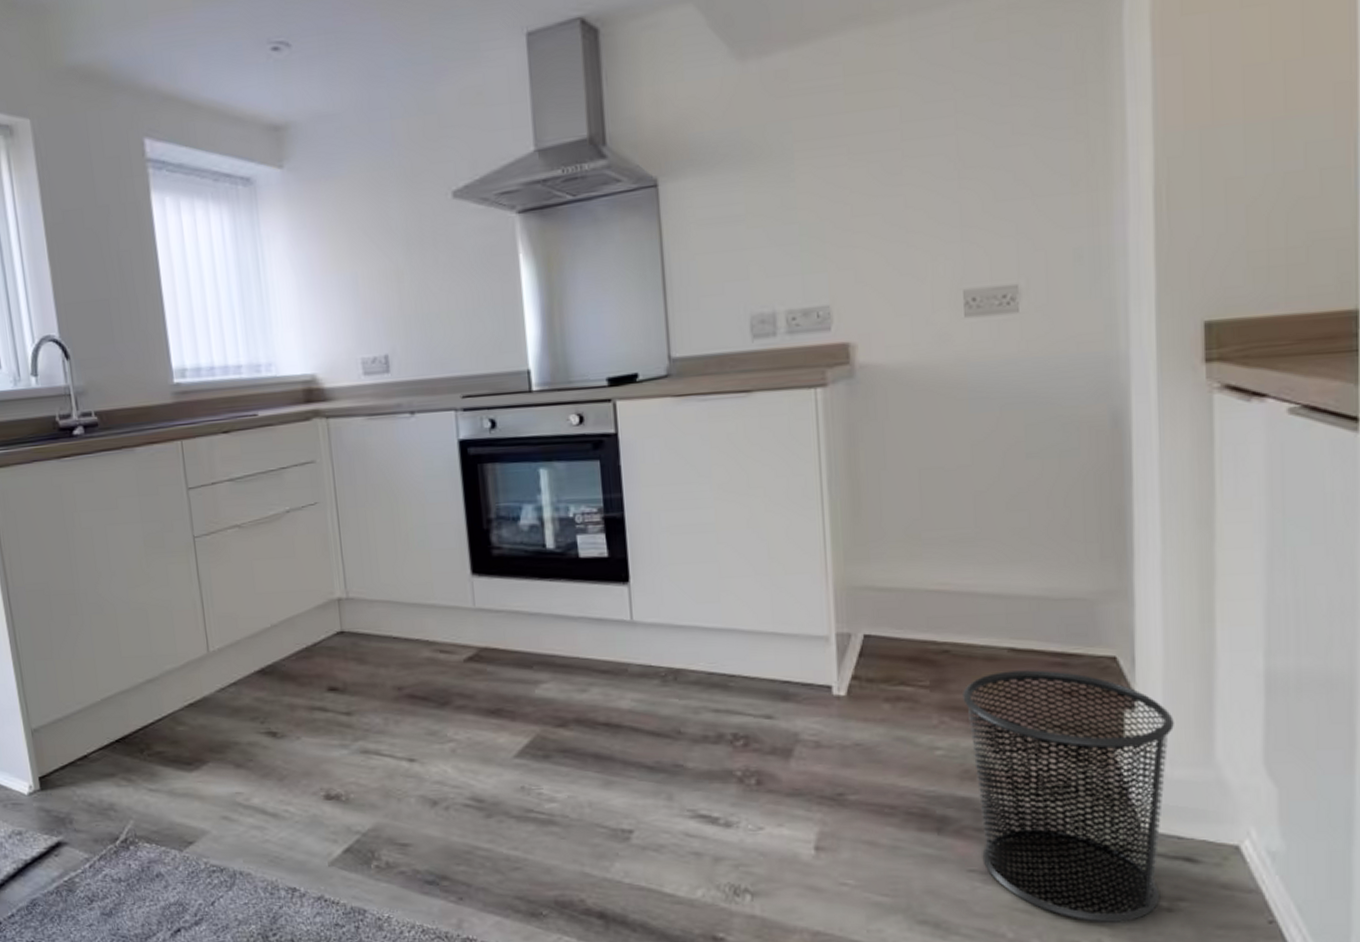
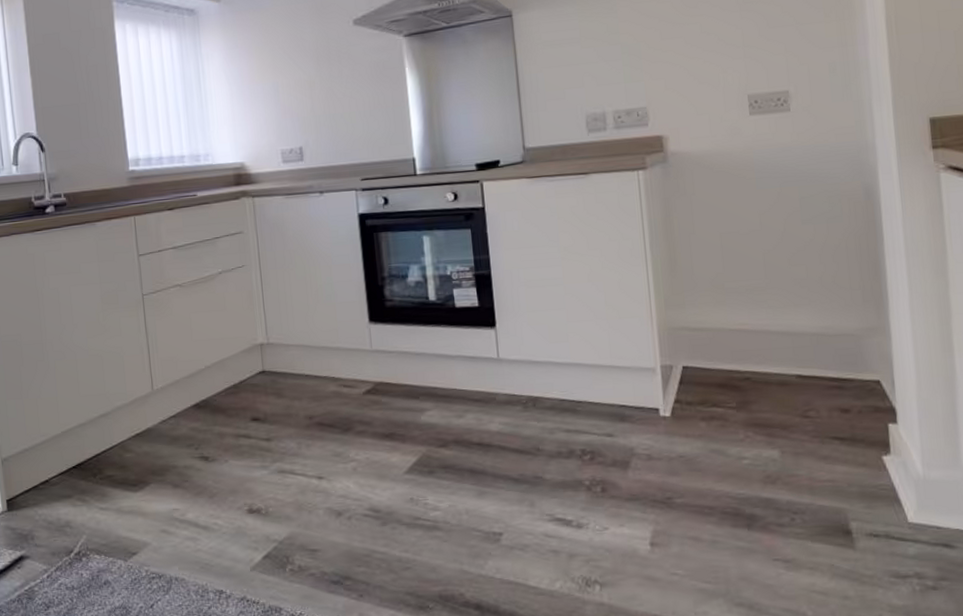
waste bin: present [963,670,1174,922] -> none [762,392,928,600]

